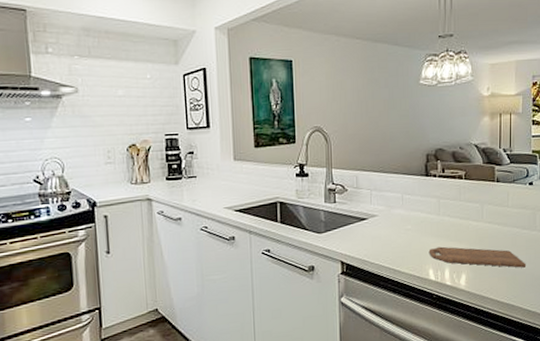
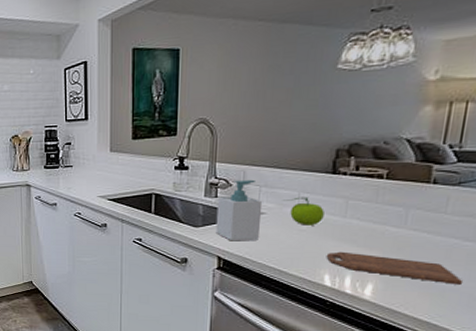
soap bottle: none [336,184,375,245] -> present [215,179,263,241]
fruit: none [391,198,423,225] -> present [283,196,324,225]

